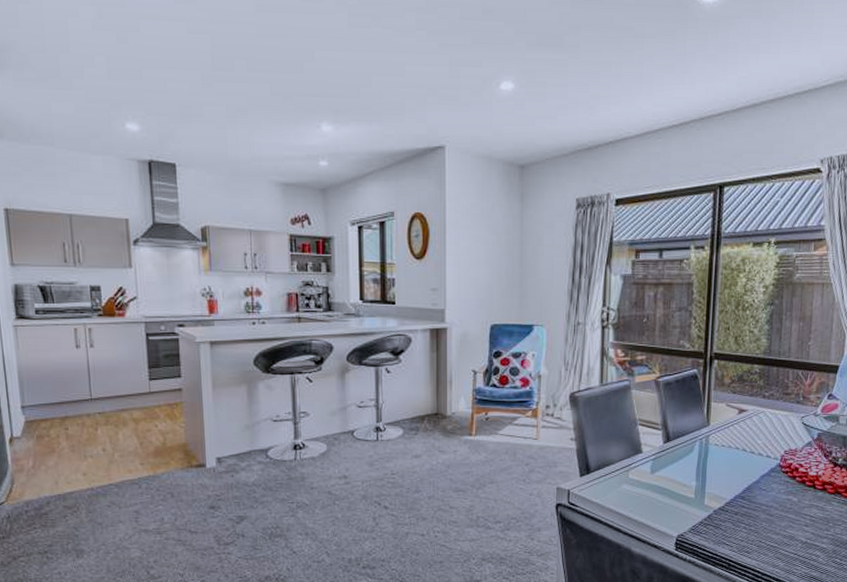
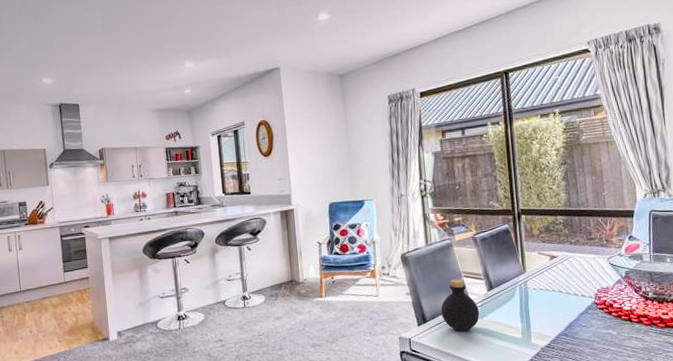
bottle: none [608,427,652,486] -> present [441,279,480,331]

